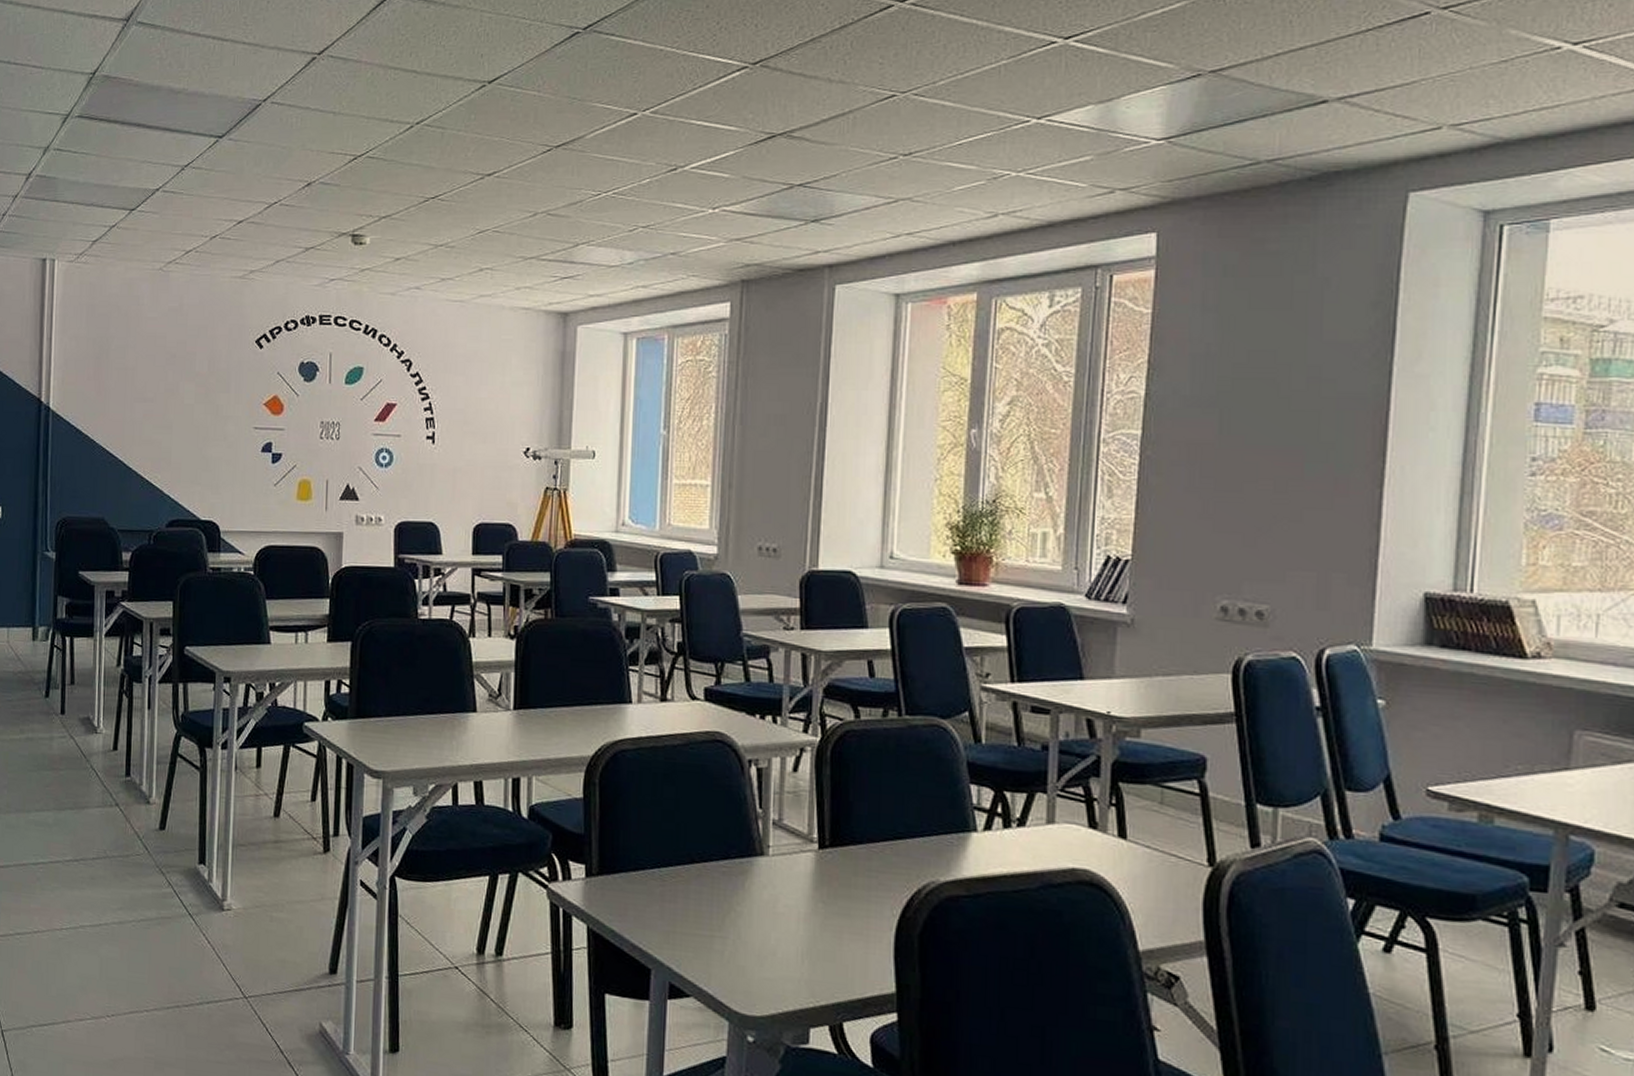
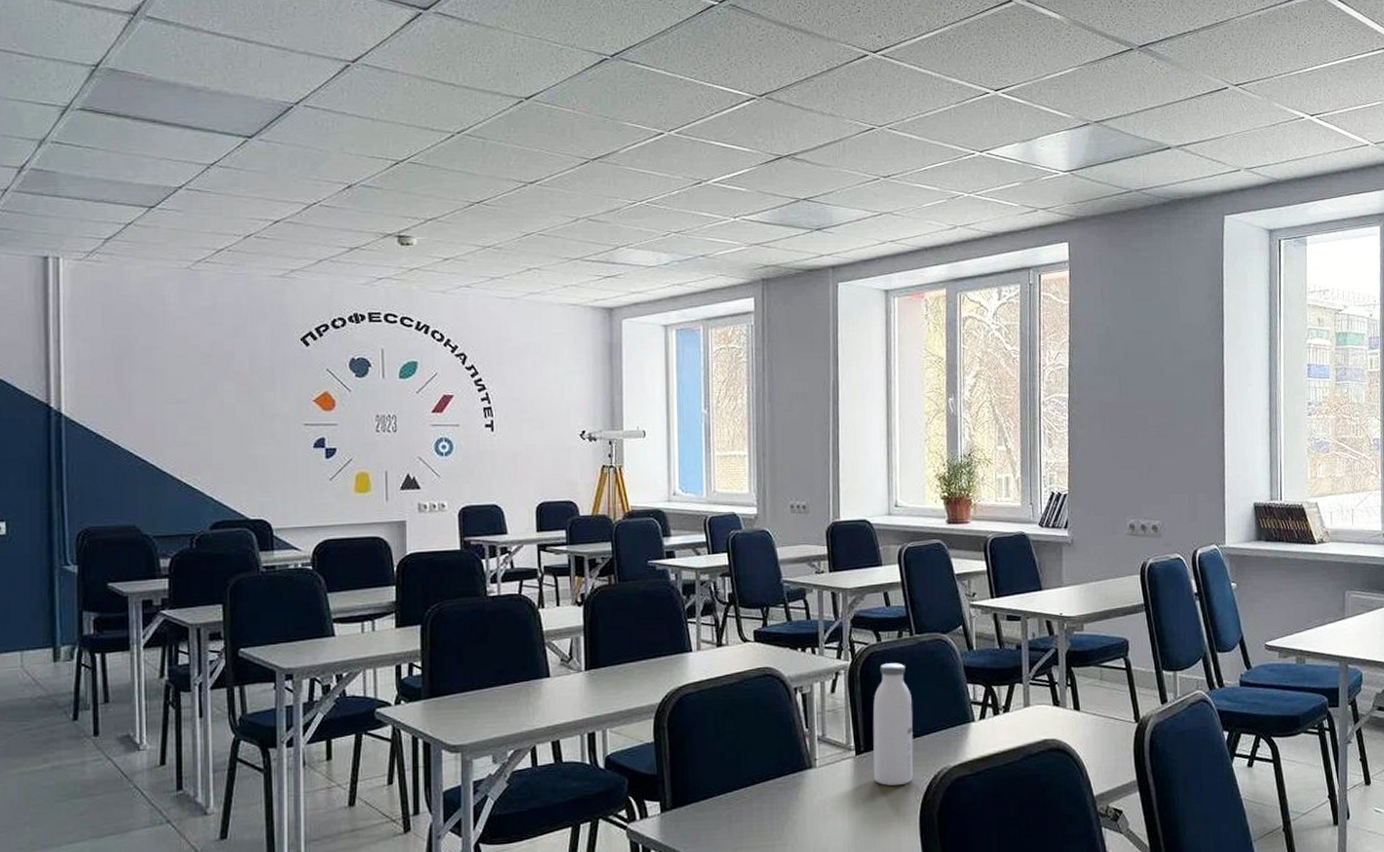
water bottle: none [839,745,896,894] -> present [872,663,914,786]

